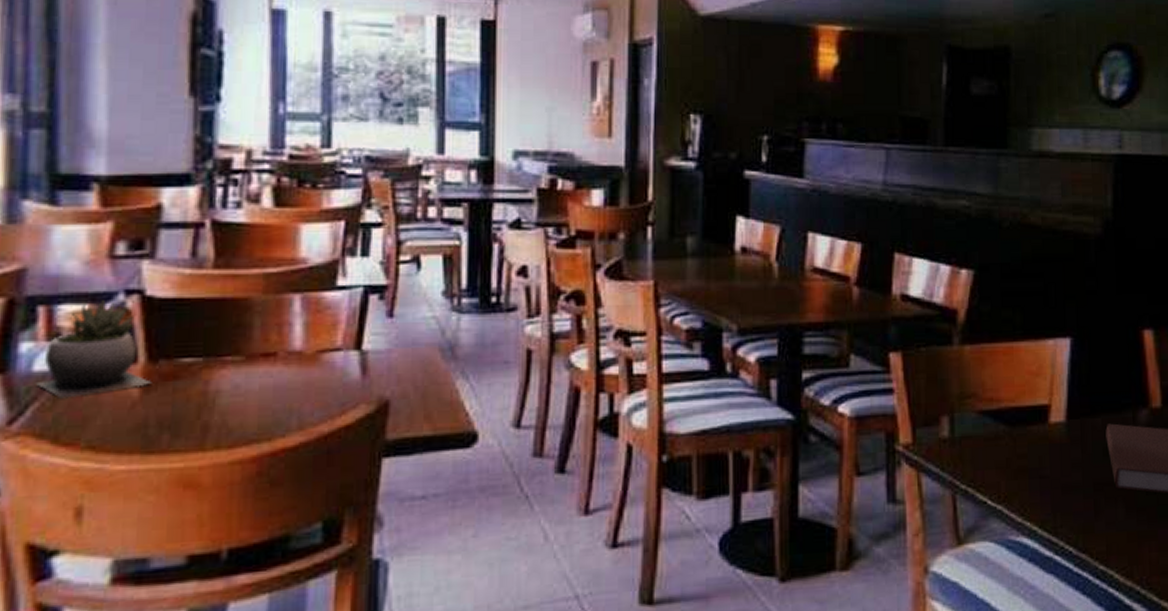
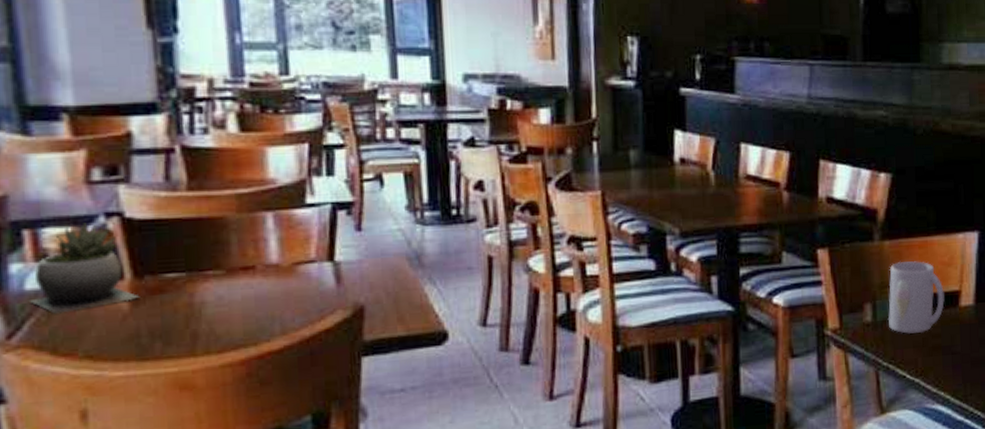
mug: none [967,369,1032,453] -> present [887,261,945,334]

